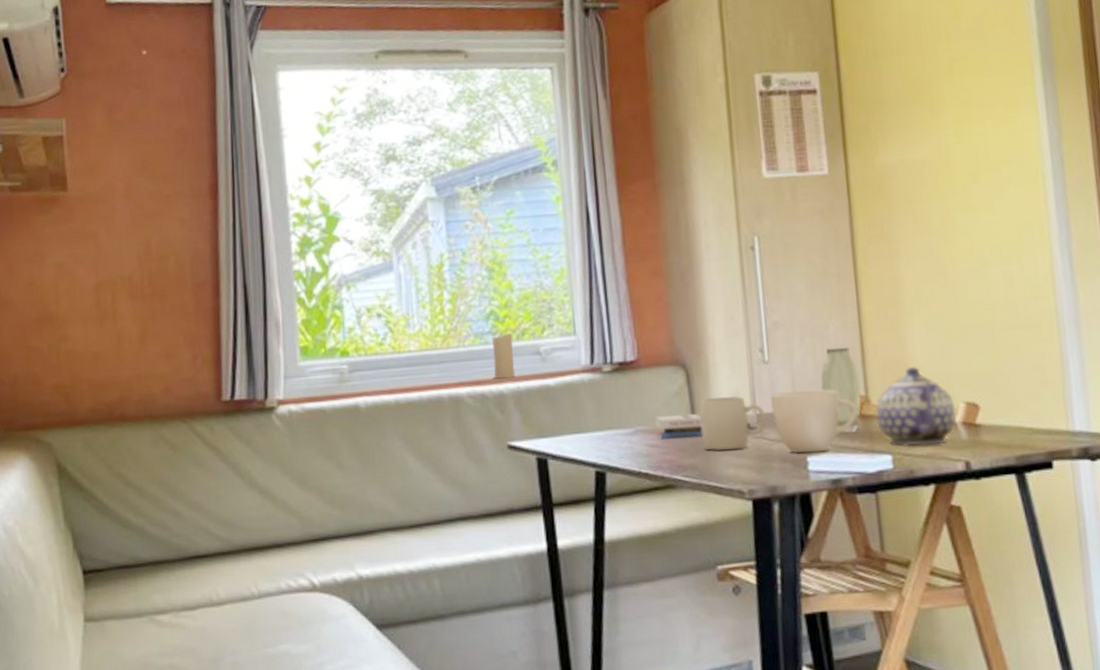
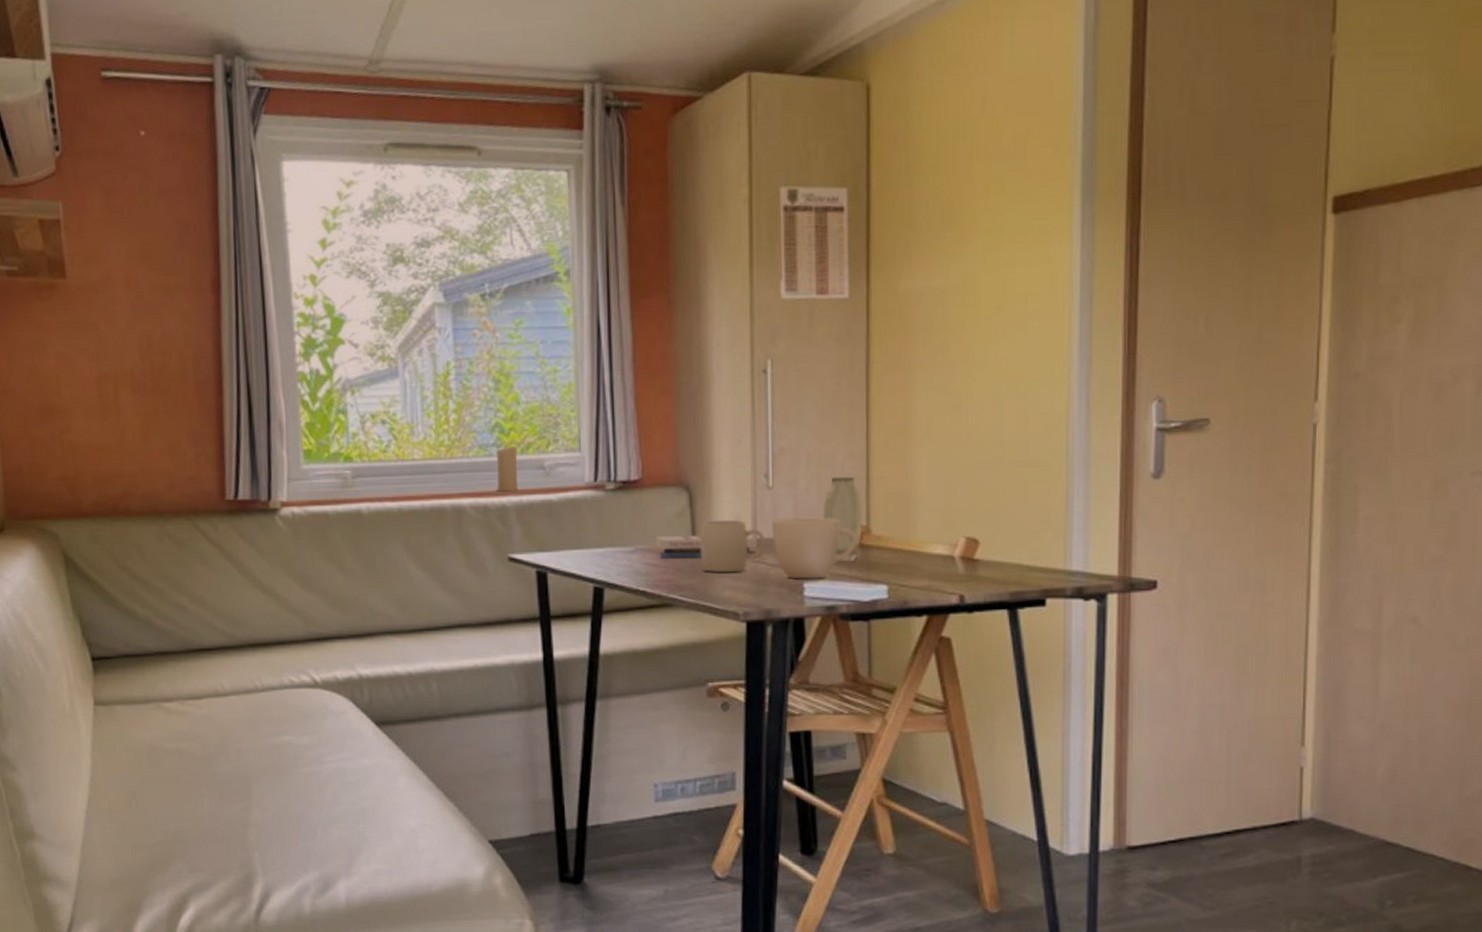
teapot: present [876,367,957,446] -> none [876,500,956,577]

